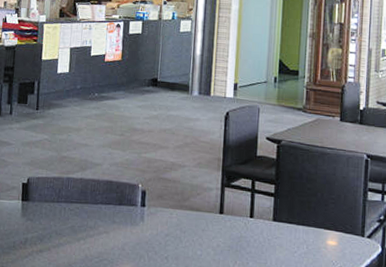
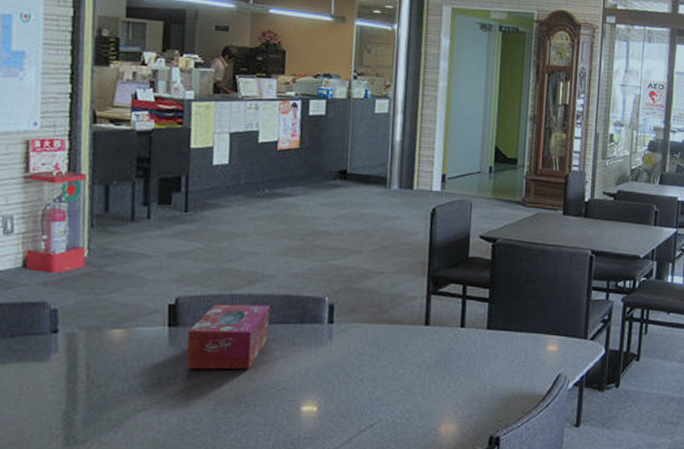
tissue box: none [33,185,97,240] -> present [186,304,270,369]

